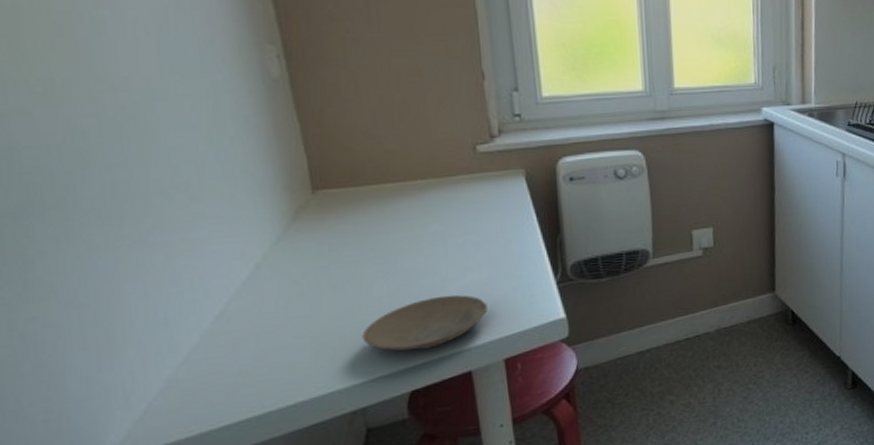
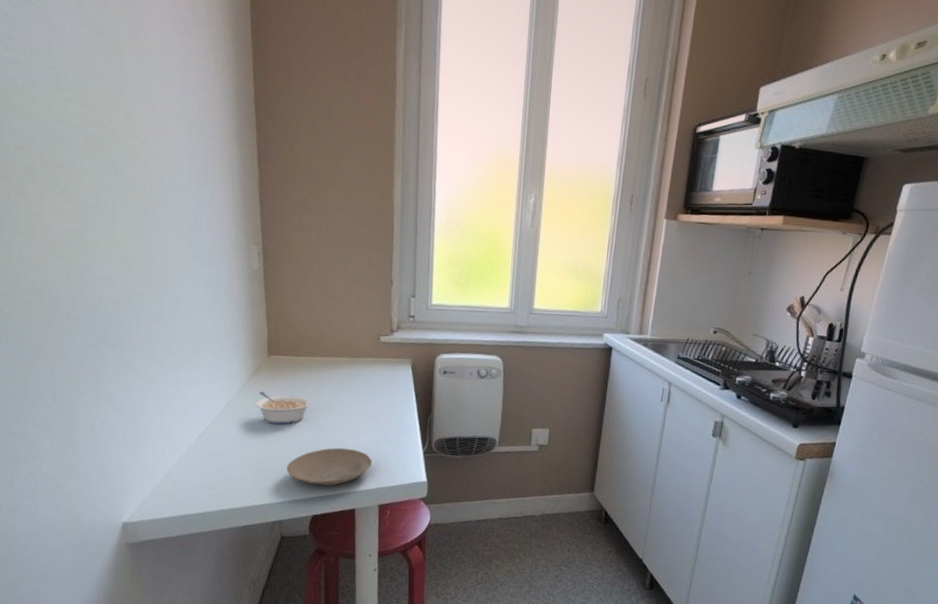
legume: none [300,238,388,282] -> present [254,391,311,424]

